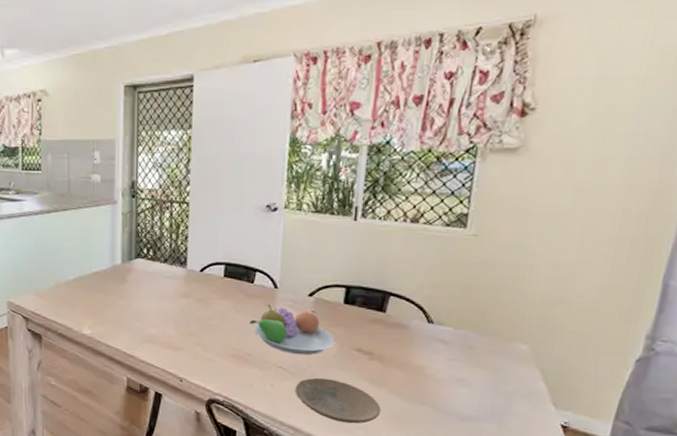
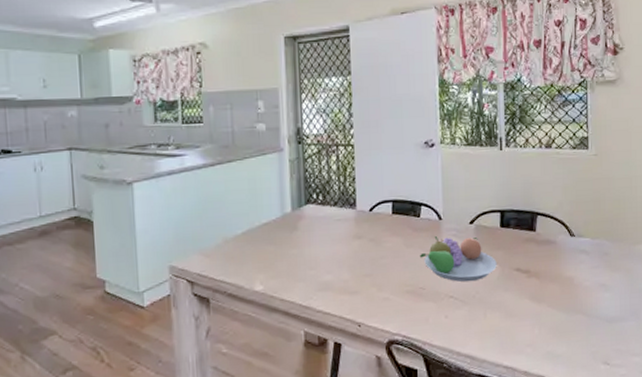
plate: present [295,377,381,424] -> none [467,301,543,344]

